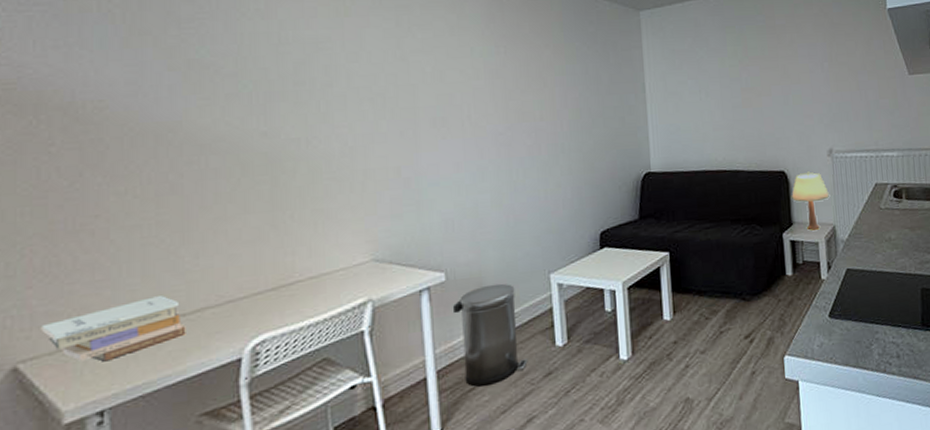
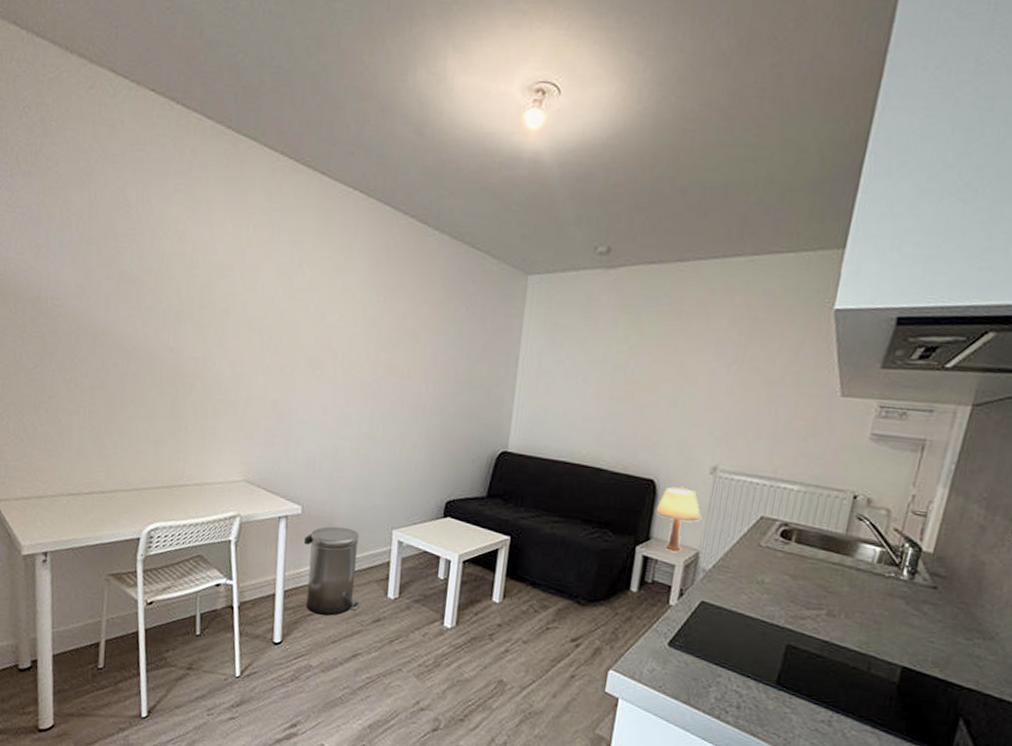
books: present [41,294,186,362] -> none [11,471,104,515]

